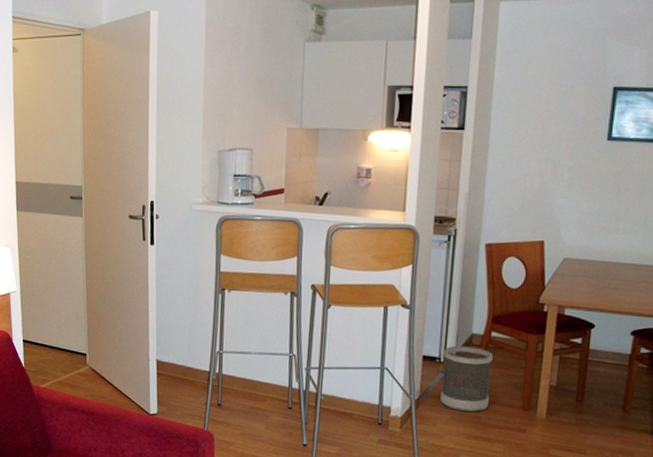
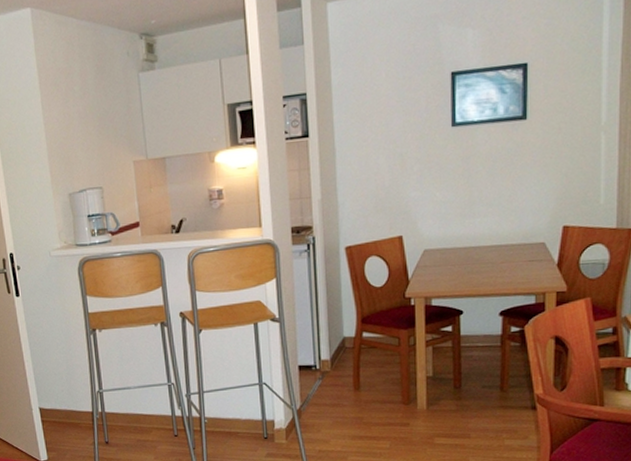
wastebasket: present [440,345,493,412] -> none [319,350,369,414]

